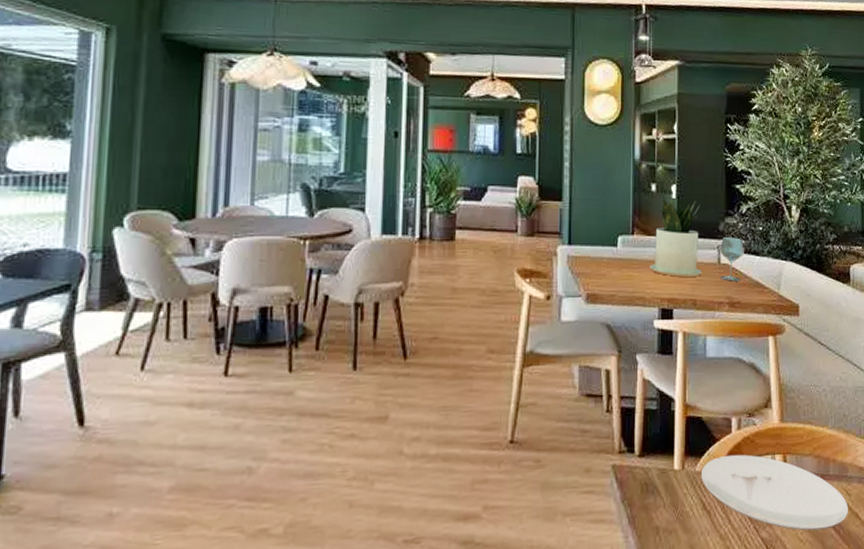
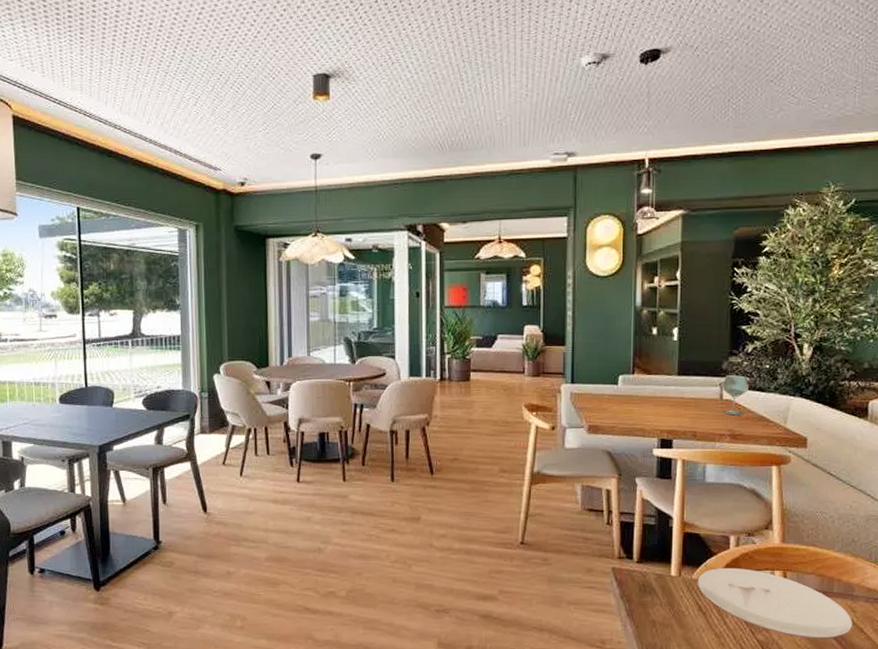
planter: present [650,198,701,278] -> none [650,341,703,412]

